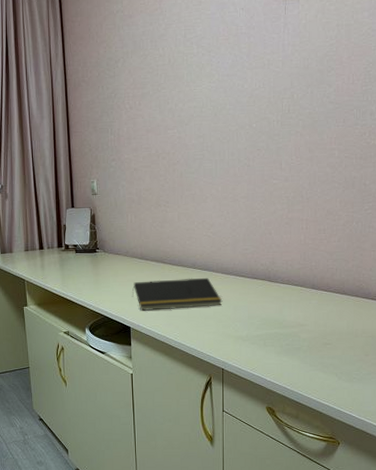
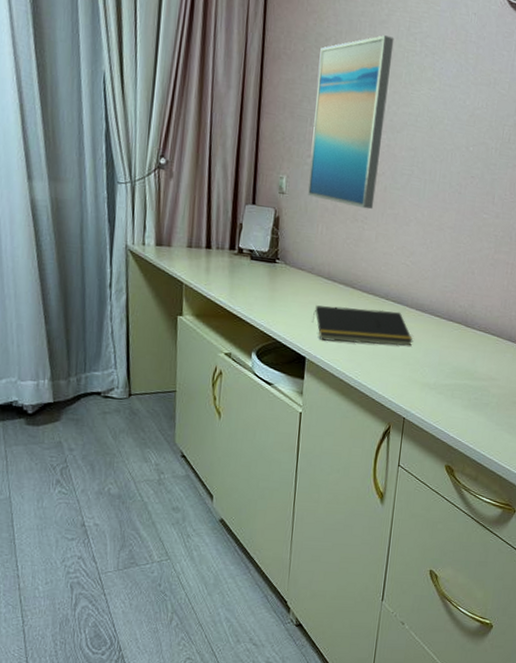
wall art: none [112,46,174,195] -> present [308,35,394,210]

